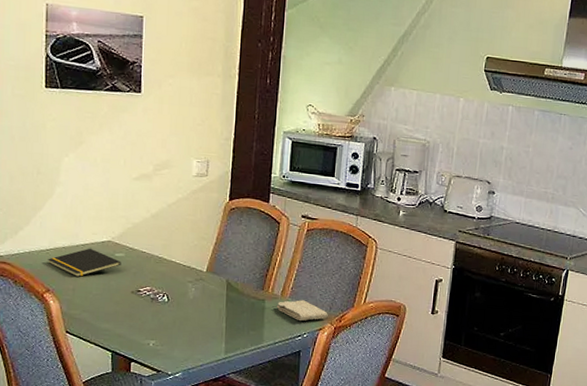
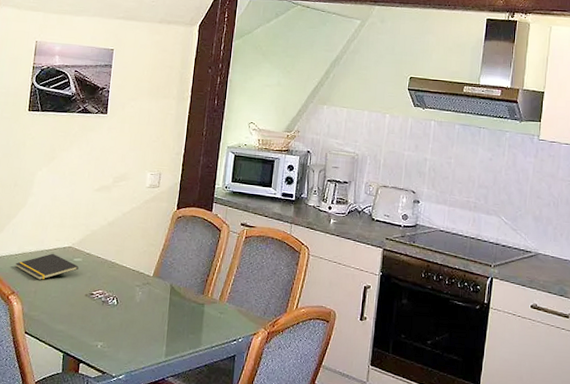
washcloth: present [276,300,328,321] -> none [214,304,262,325]

